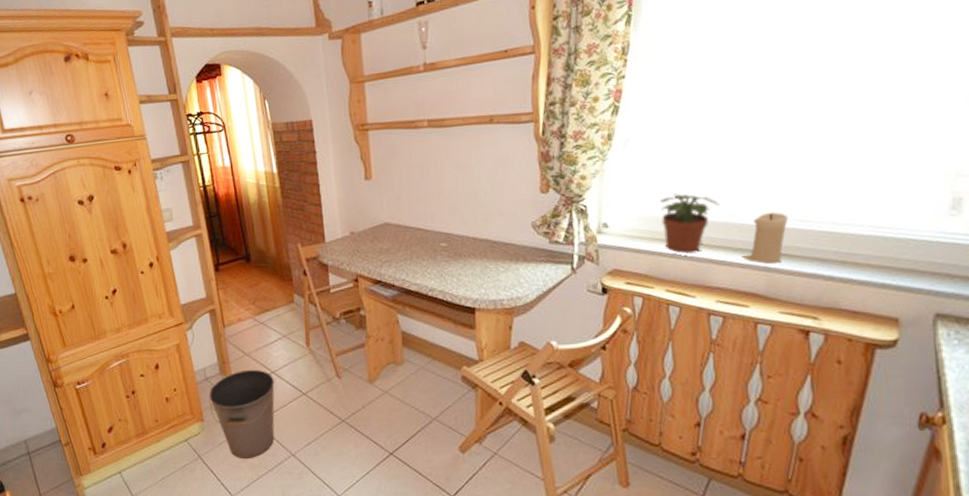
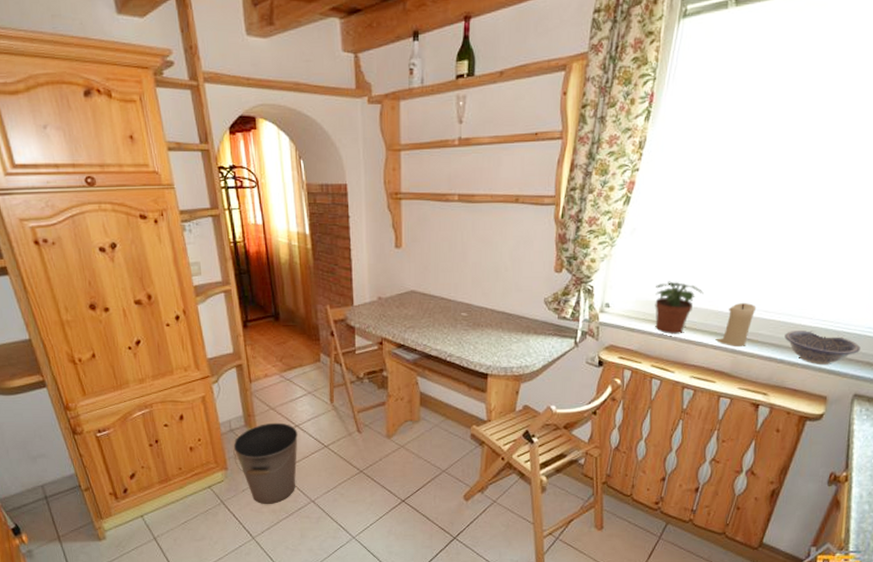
decorative bowl: none [830,239,934,281] -> present [785,330,860,366]

